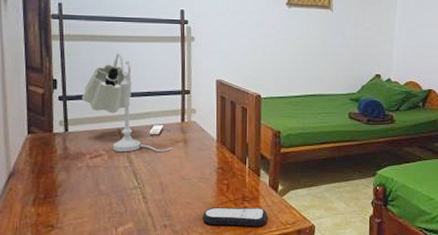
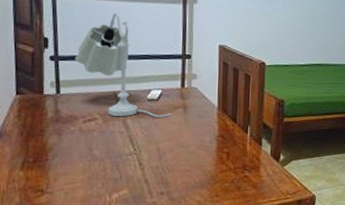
remote control: present [202,207,267,227] -> none [201,175,268,196]

